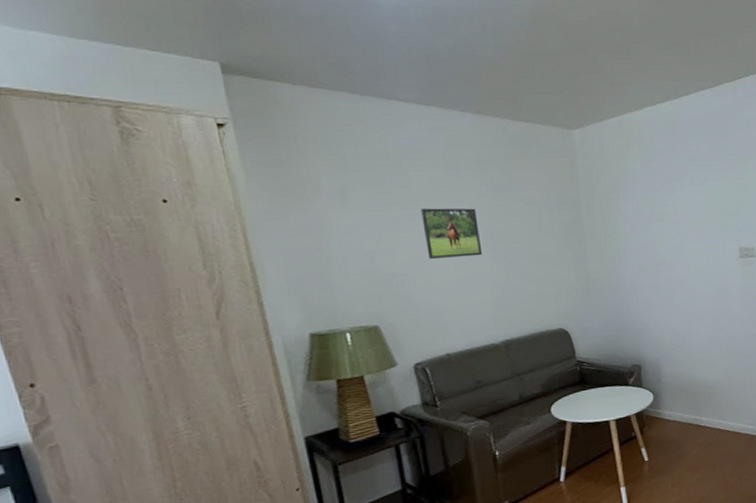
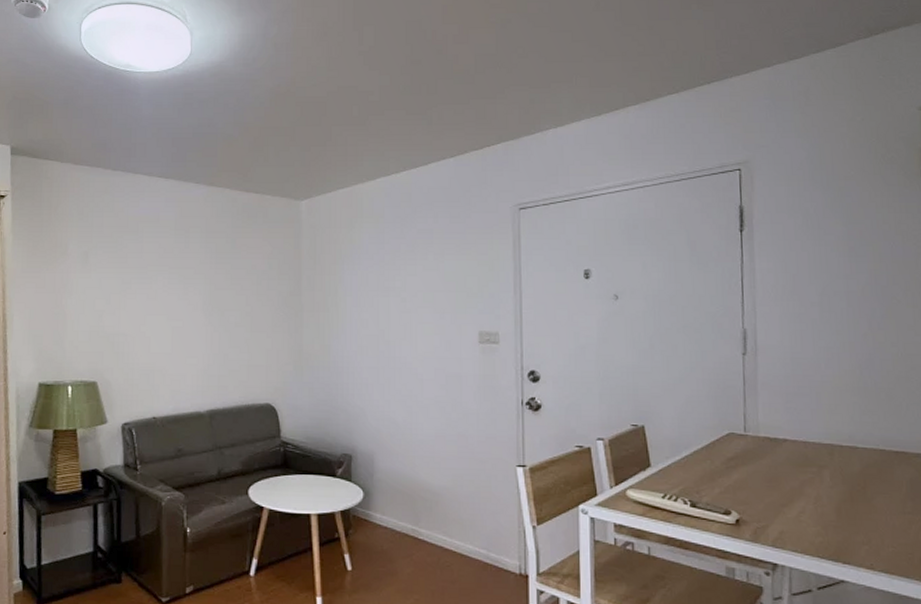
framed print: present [421,208,483,260] -> none [148,273,200,322]

